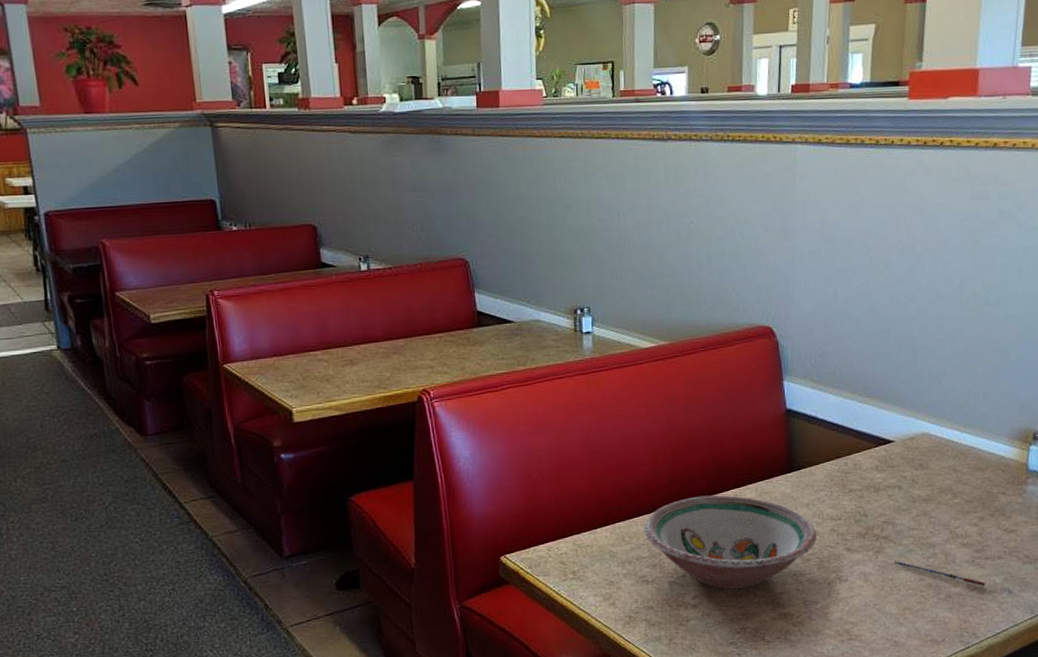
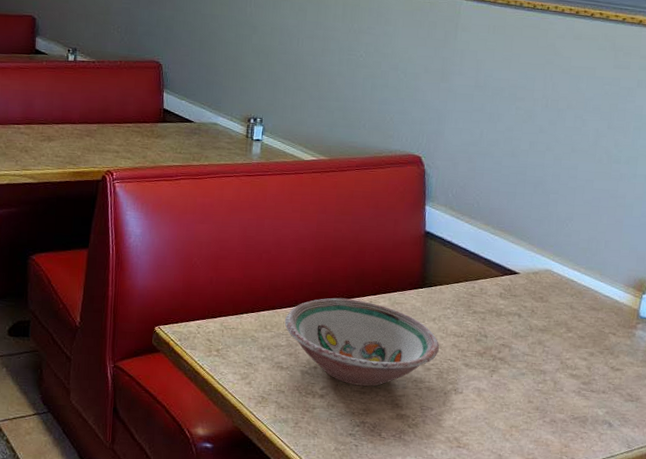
pen: present [894,560,986,587] -> none [506,381,589,417]

